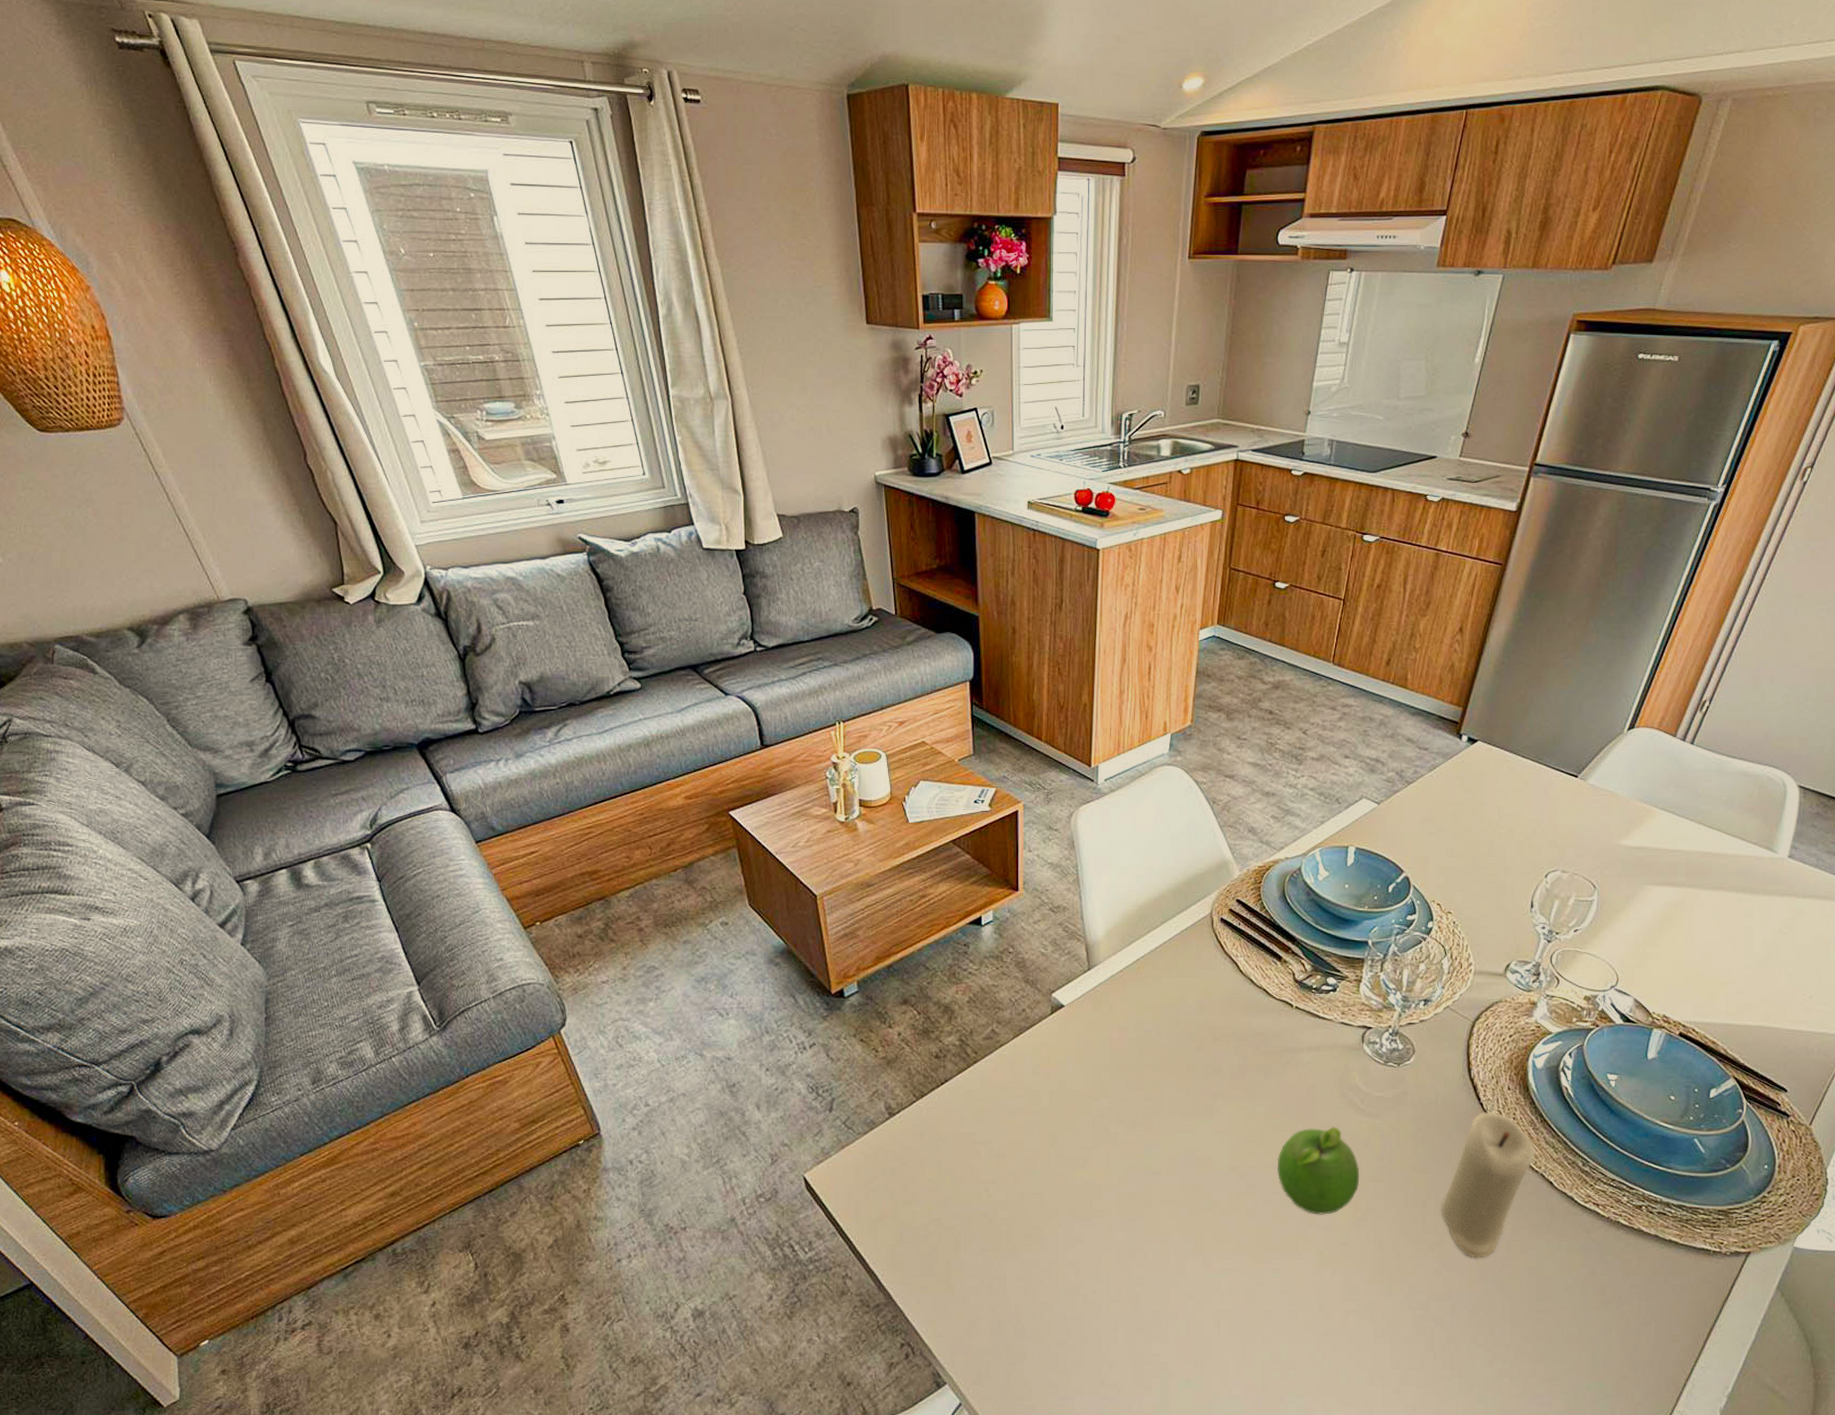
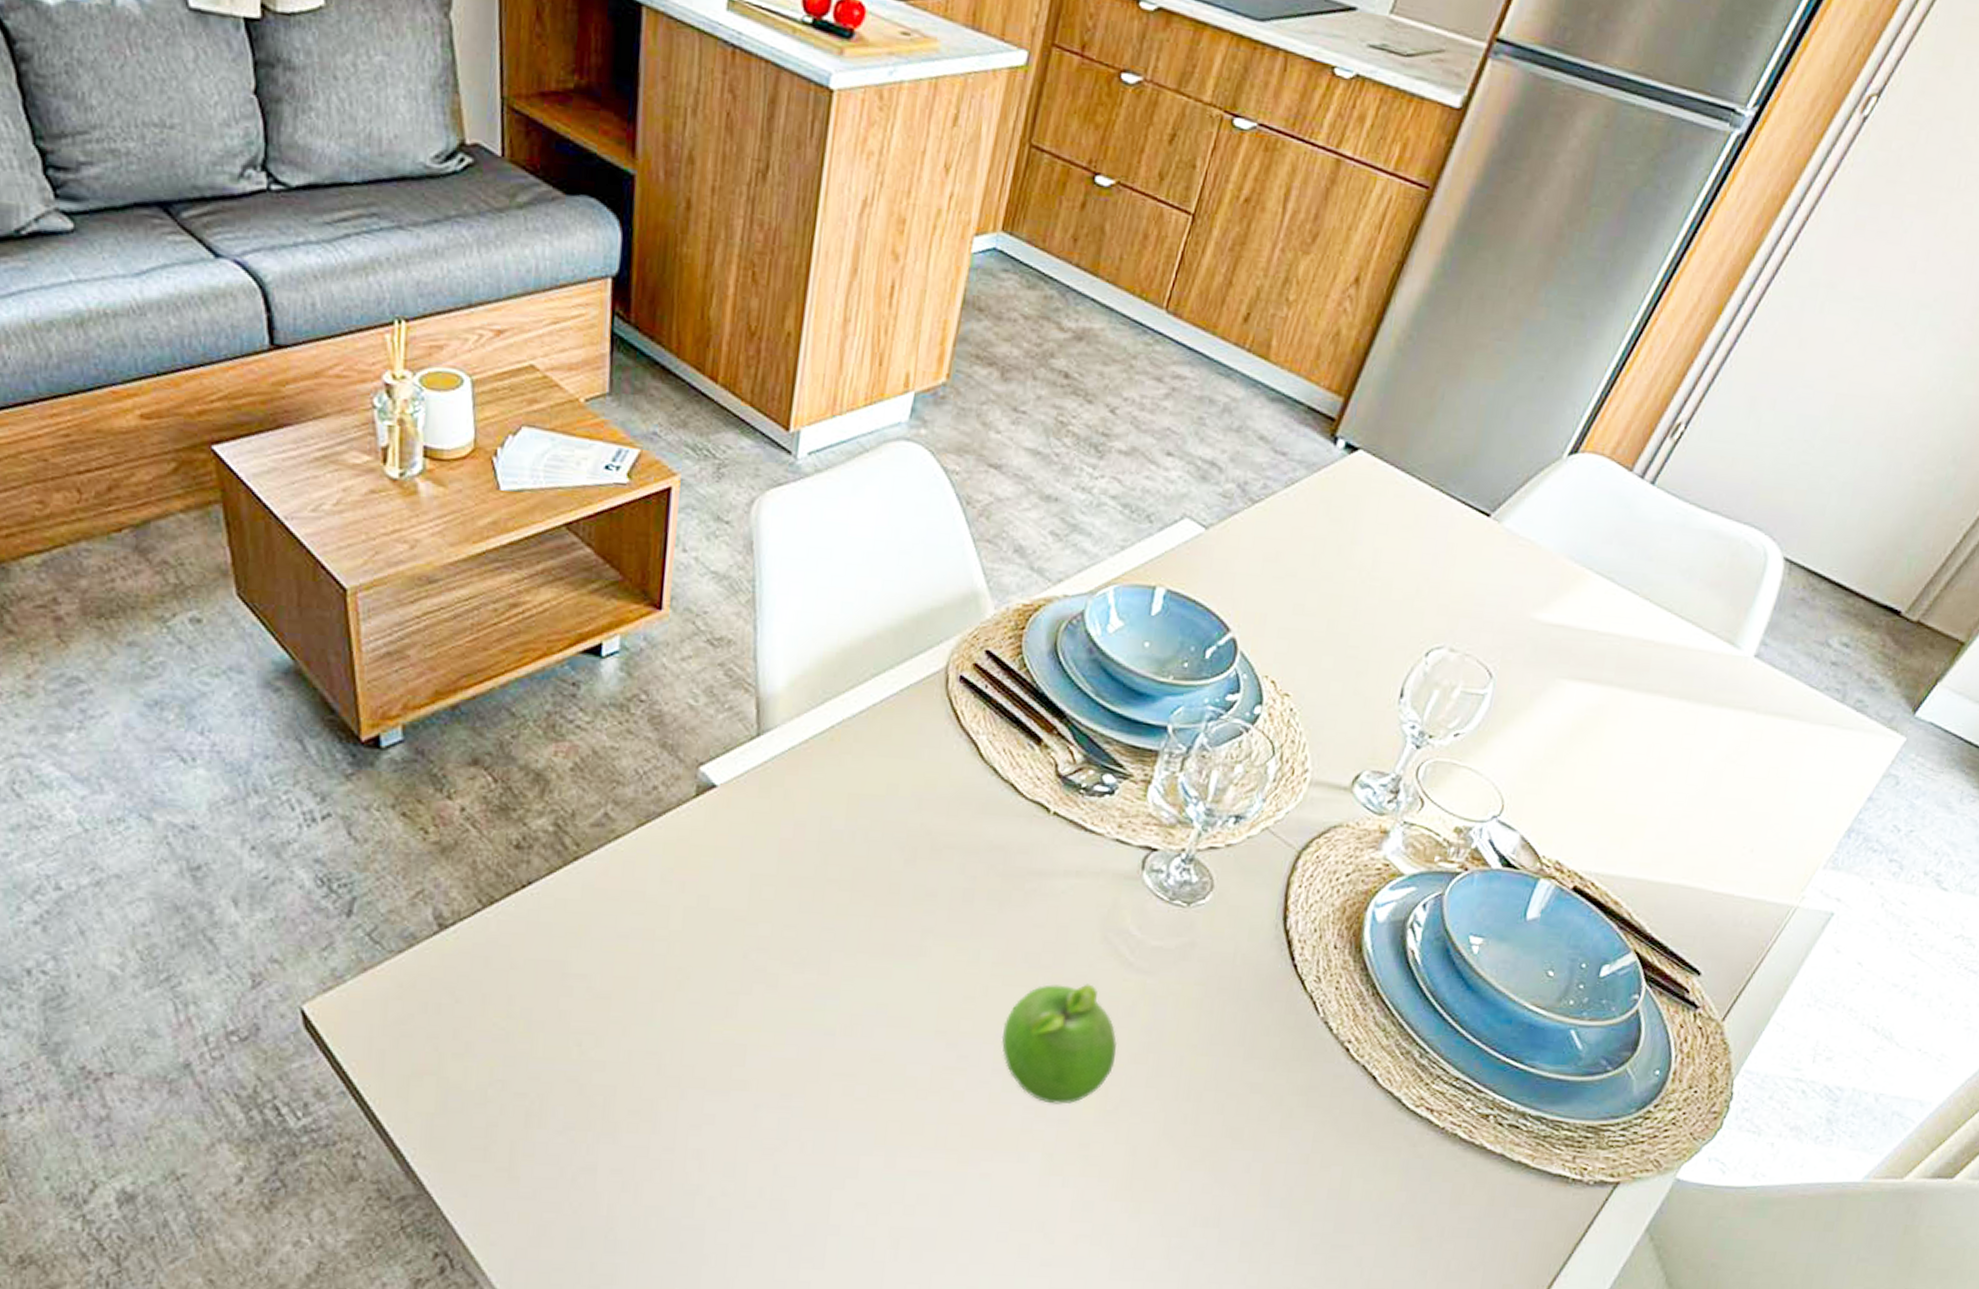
candle: present [1441,1111,1535,1259] -> none [1221,976,1360,1174]

